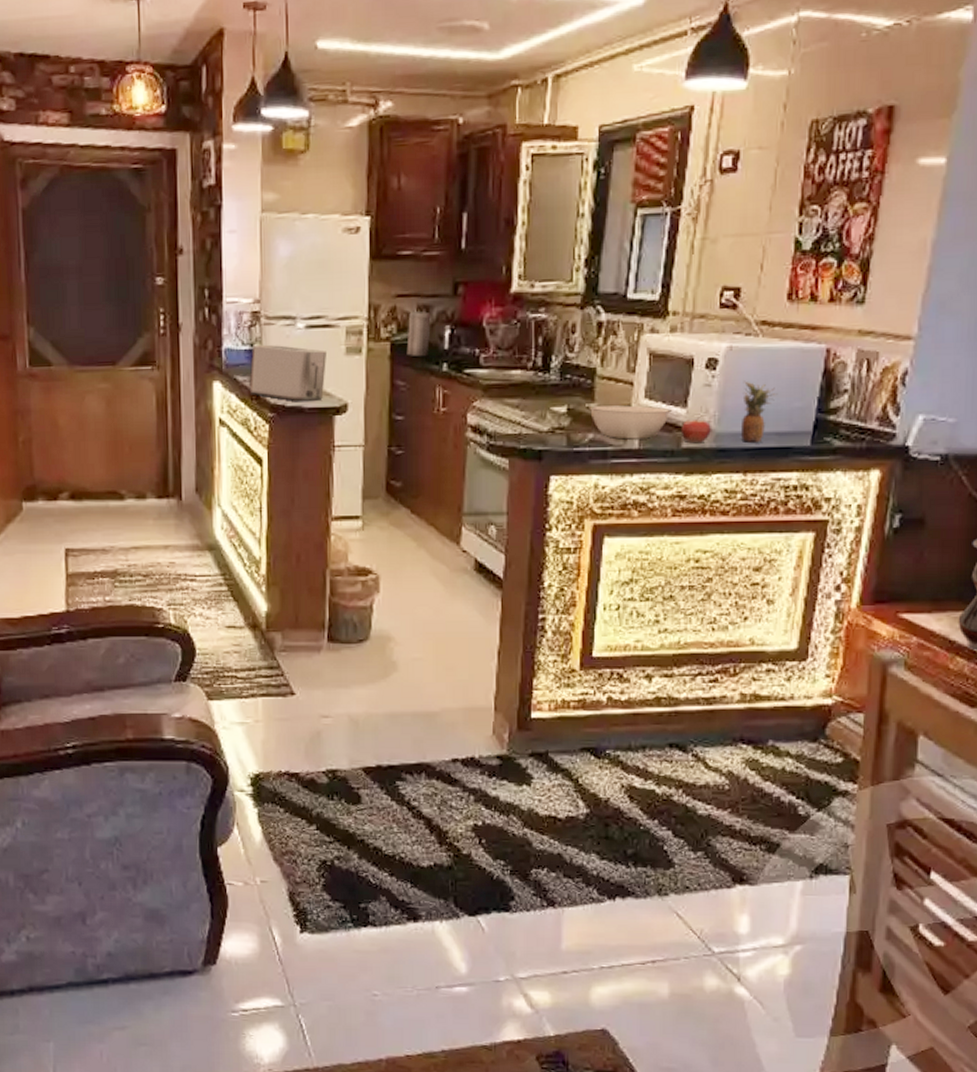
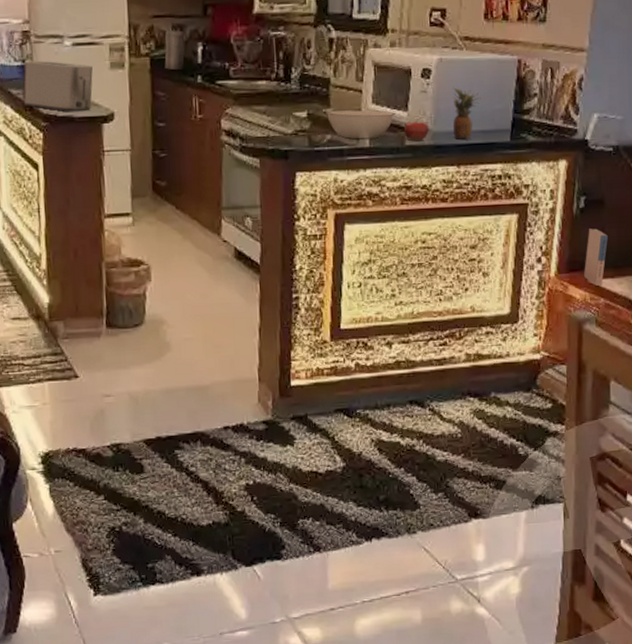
book: none [893,553,927,621] -> present [584,228,608,286]

